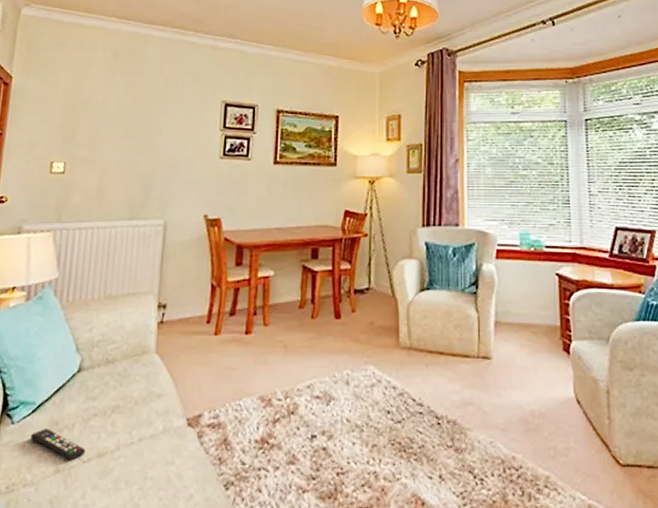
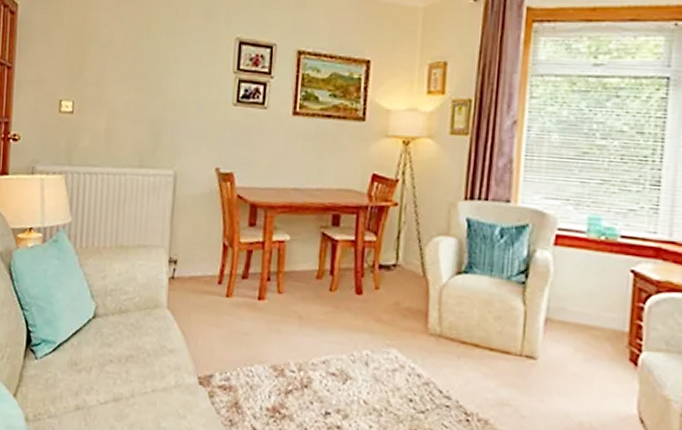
remote control: present [31,429,86,461] -> none [53,367,103,401]

